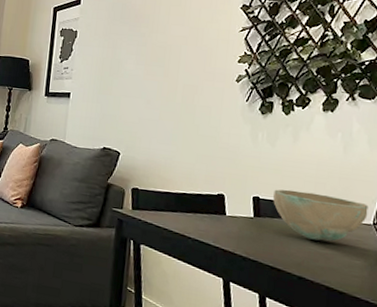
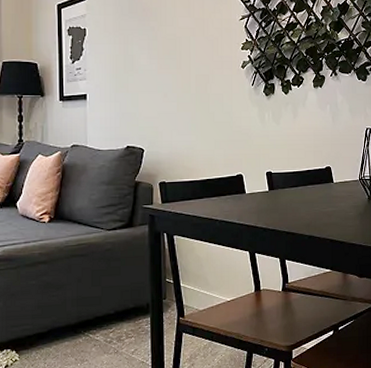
bowl: present [273,189,369,241] -> none [283,161,355,202]

